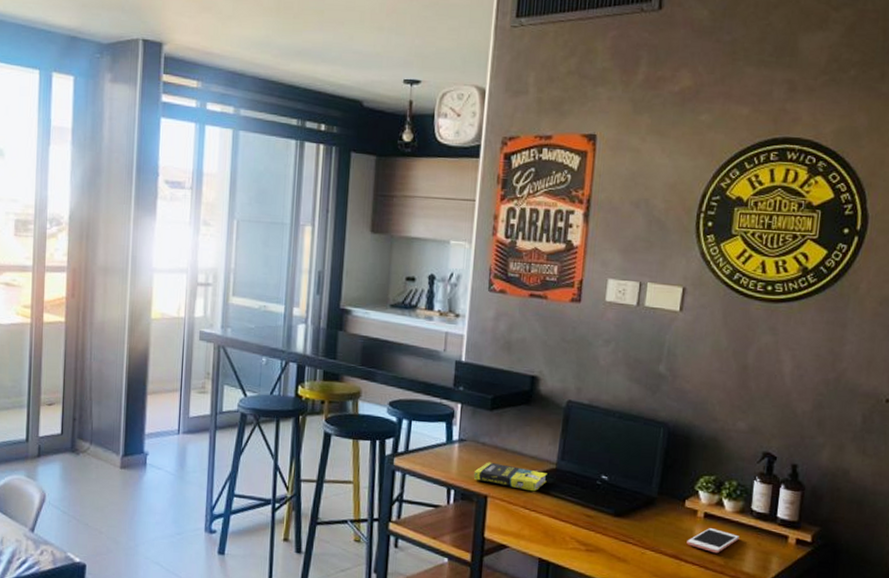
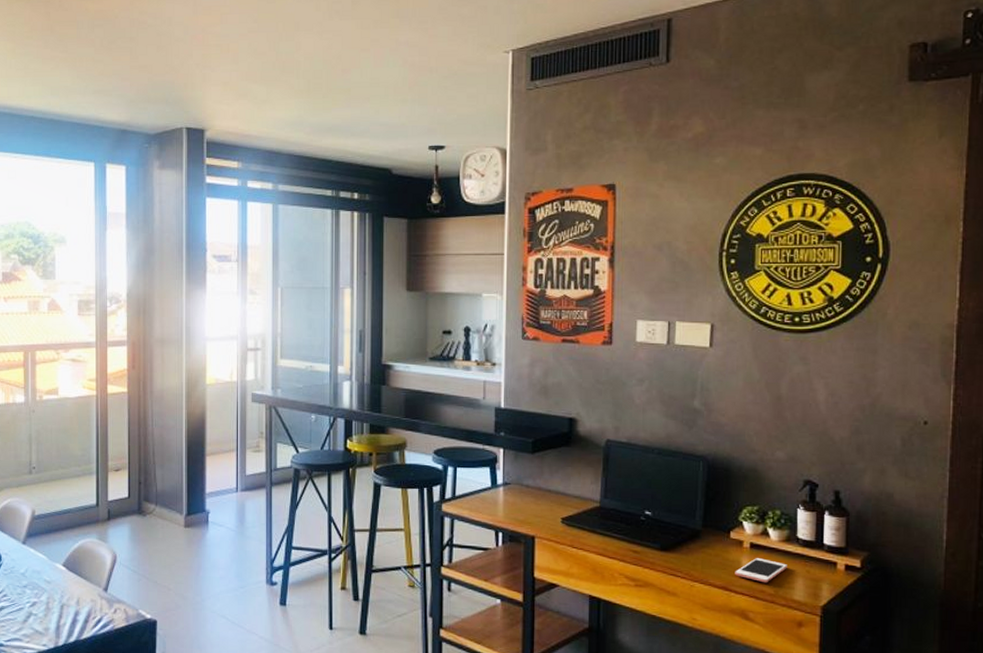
book: present [473,462,547,492] -> none [520,503,592,530]

